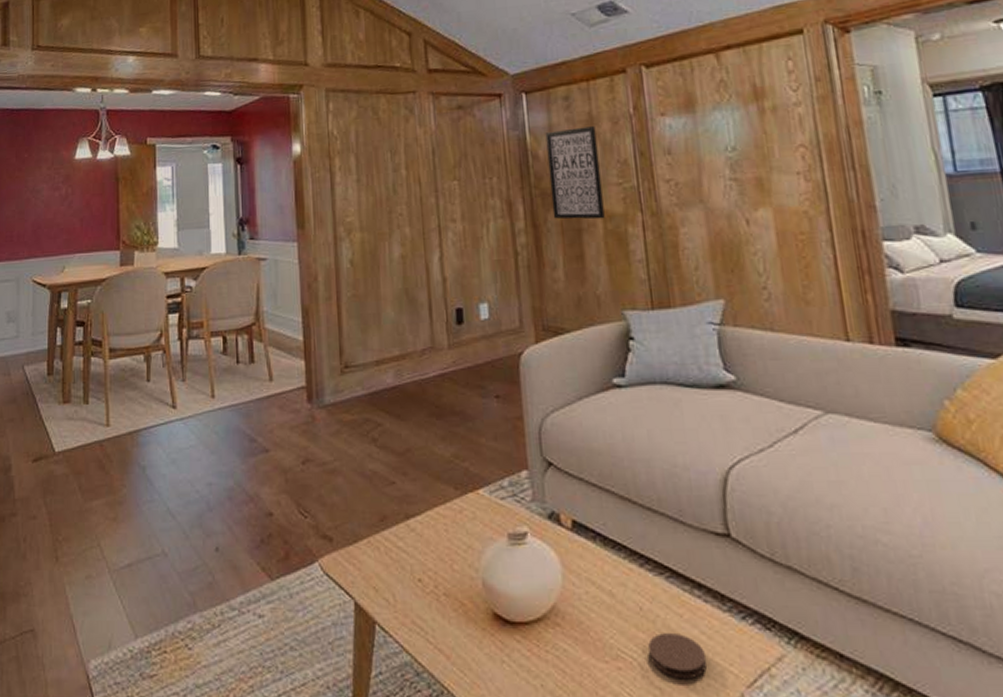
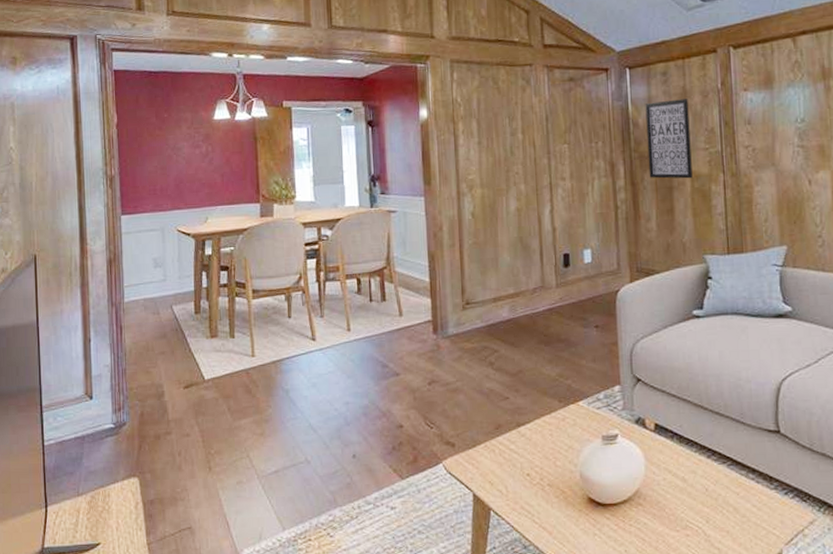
coaster: present [648,632,708,680] -> none [711,506,756,541]

